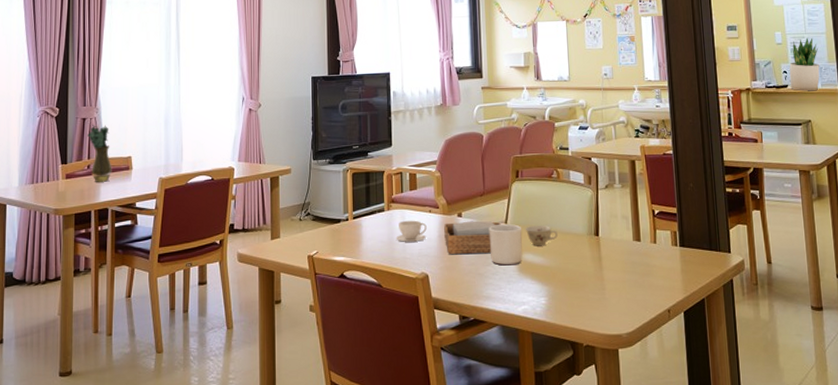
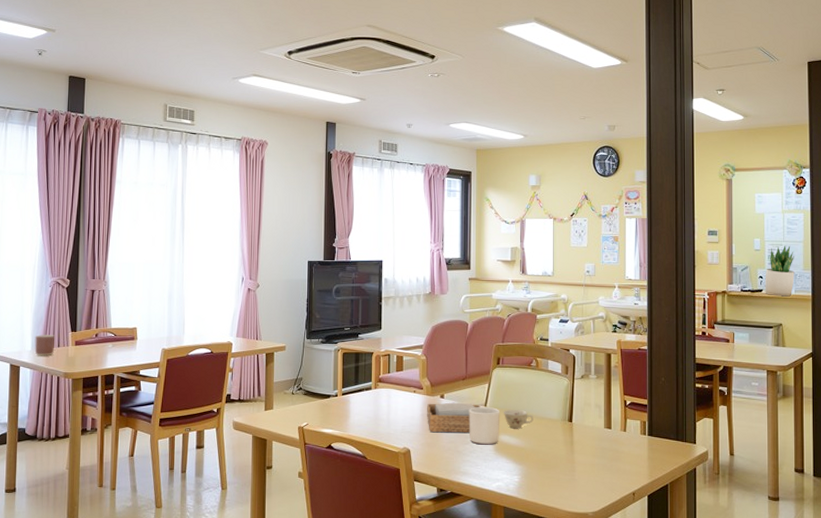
mug: none [22,168,44,193] -> present [35,335,55,356]
vase: present [87,124,112,182] -> none [96,296,119,350]
teacup: present [396,220,427,242] -> none [381,399,411,419]

